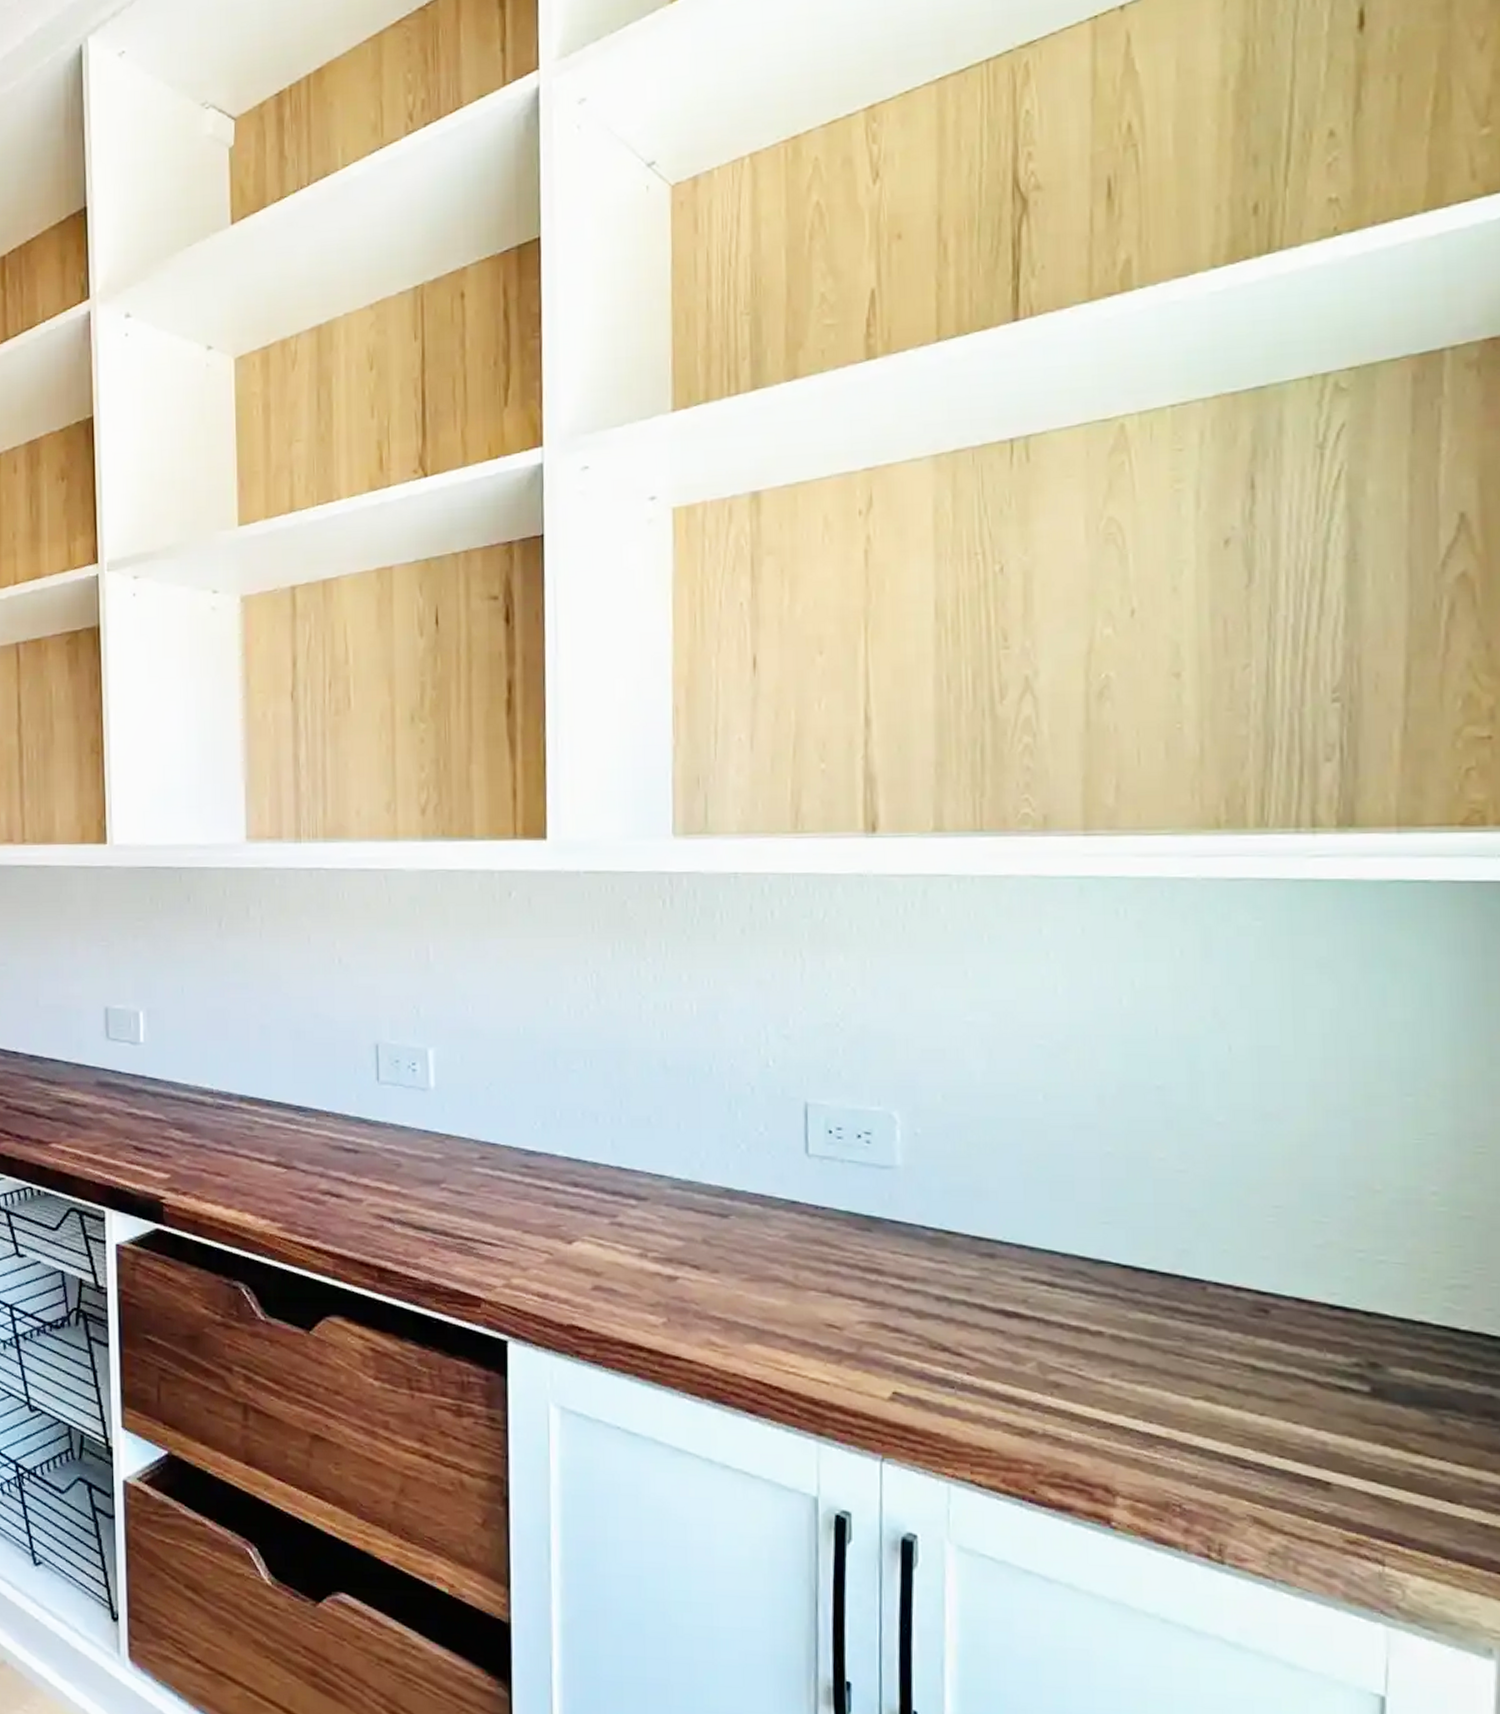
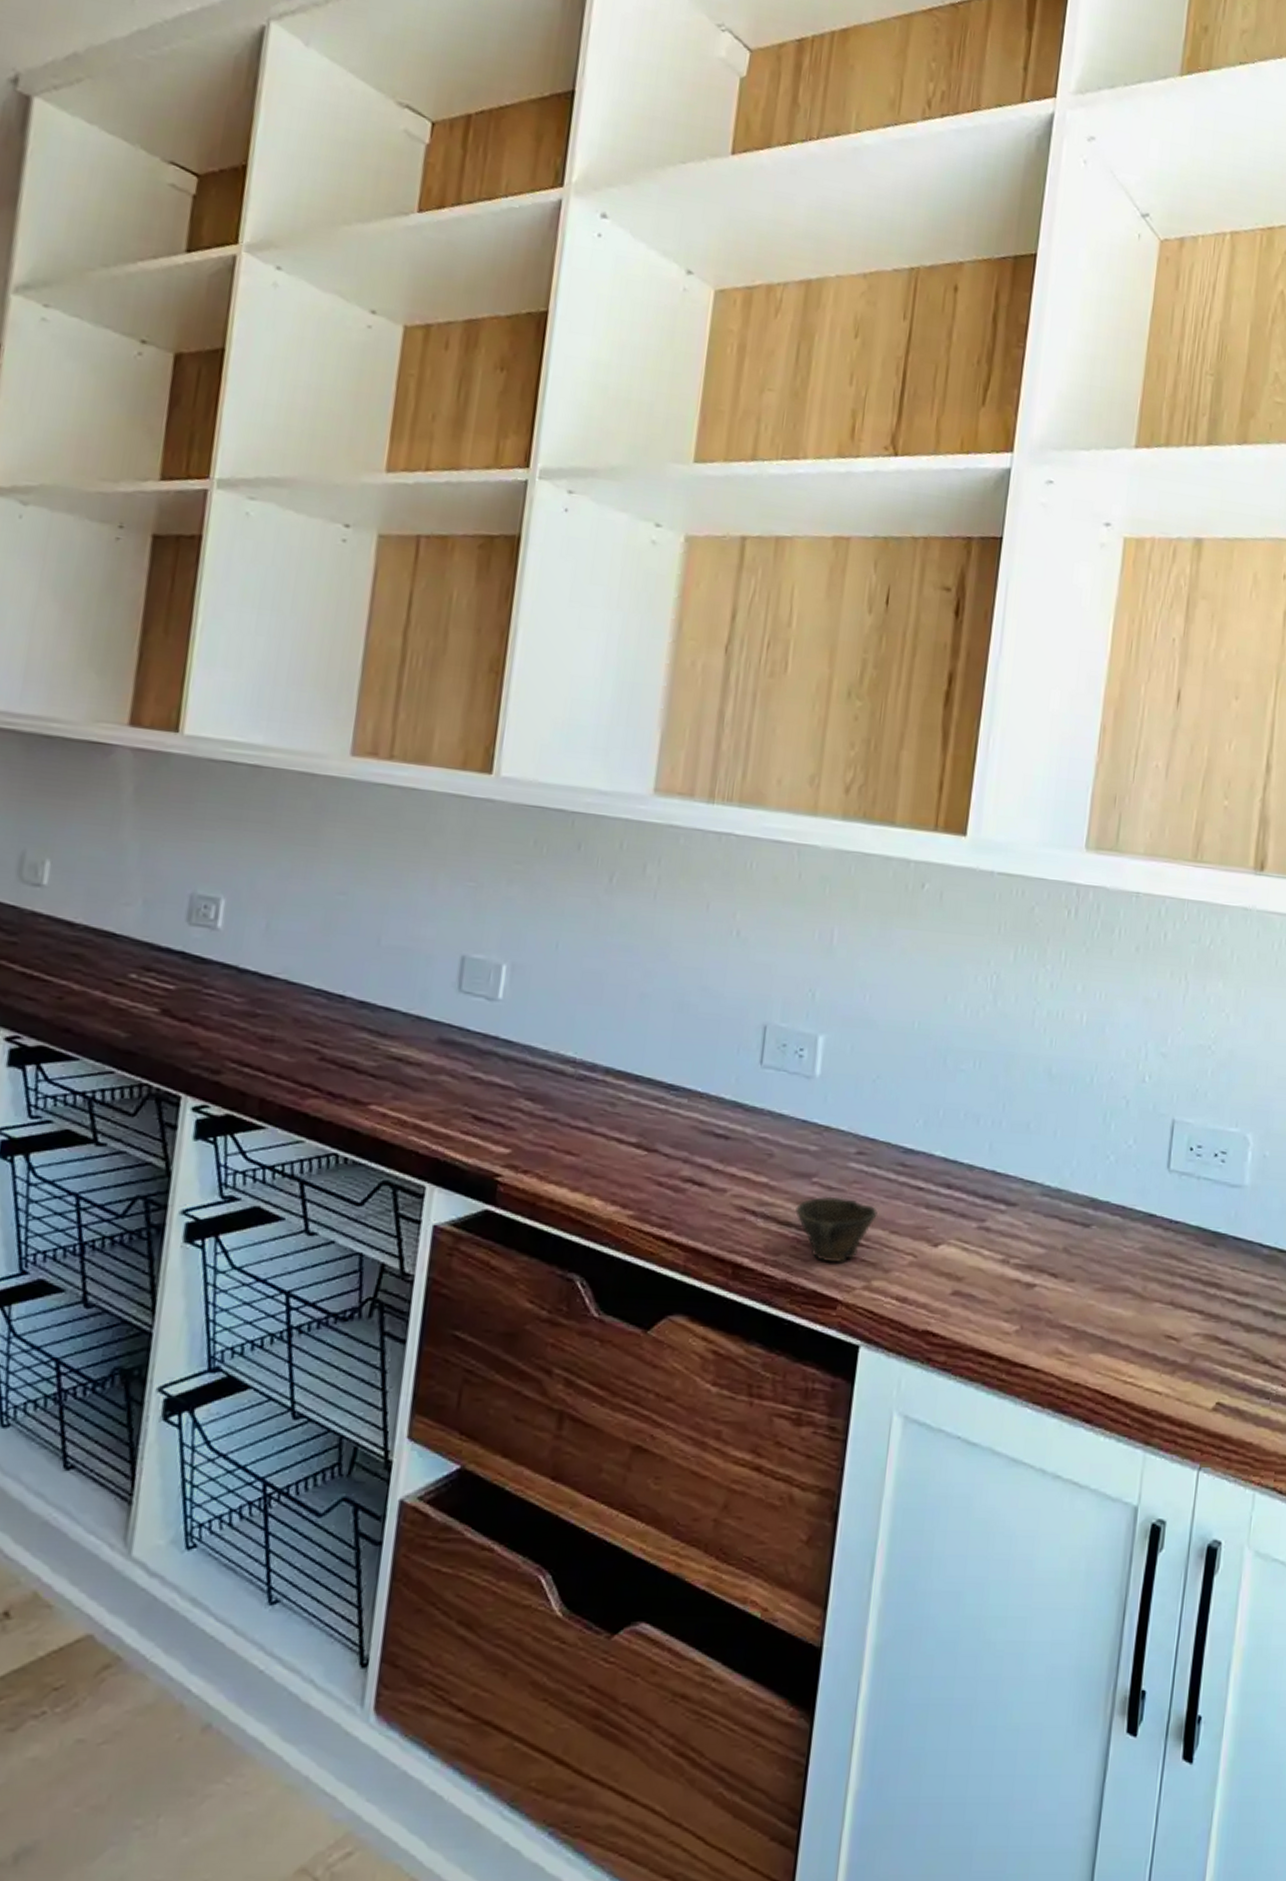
cup: none [429,1200,508,1263] -> present [795,1196,878,1263]

